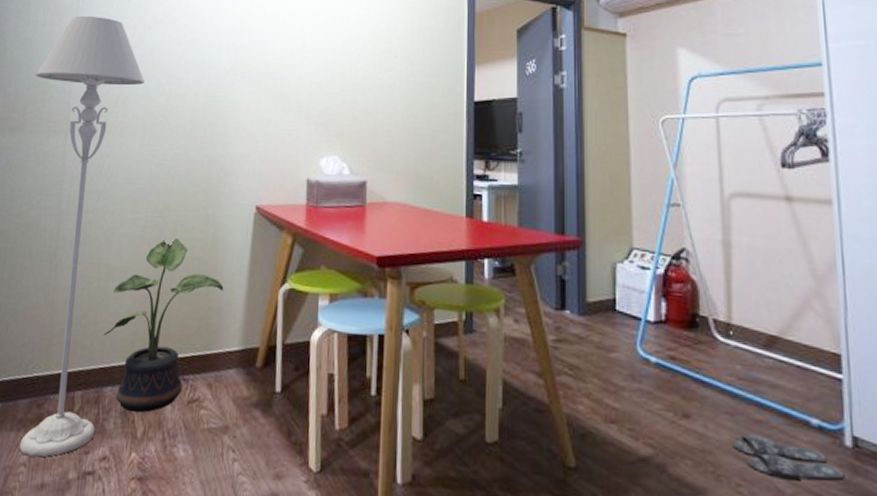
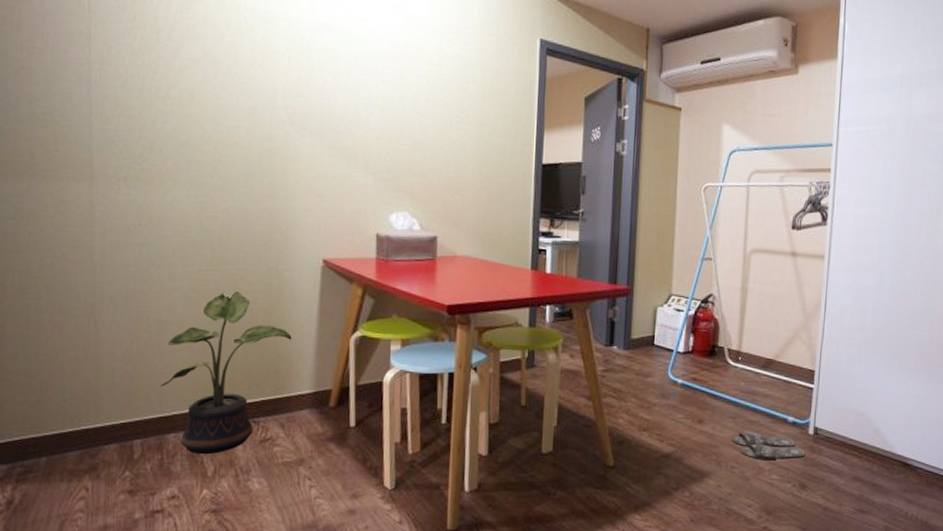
floor lamp: present [19,16,145,458] -> none [40,45,186,503]

